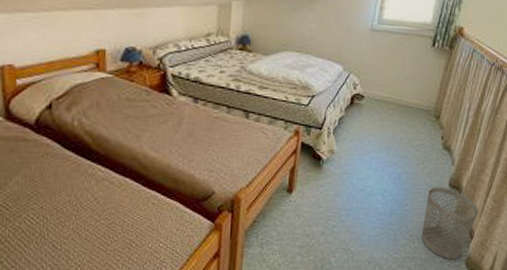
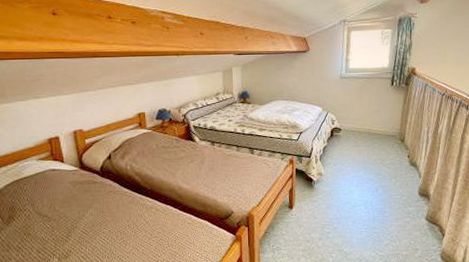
wastebasket: present [421,186,479,259] -> none [400,195,447,254]

